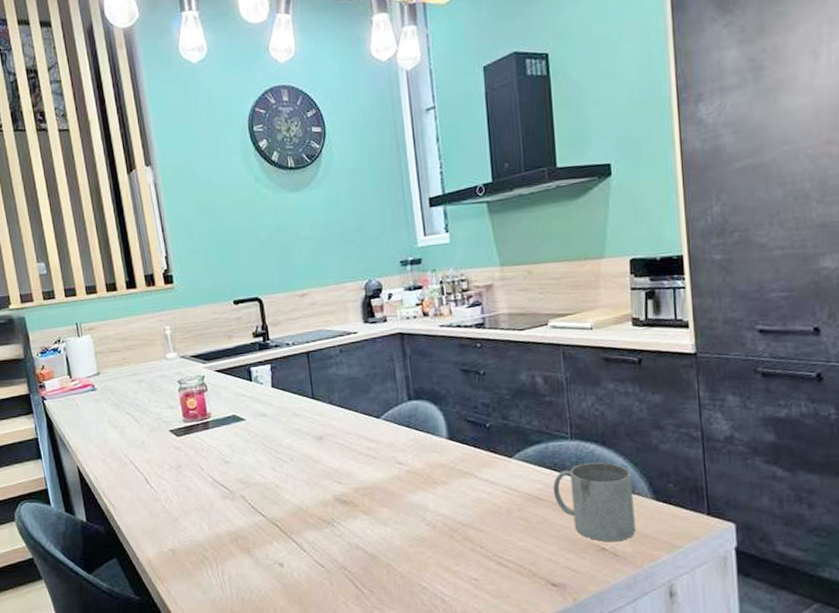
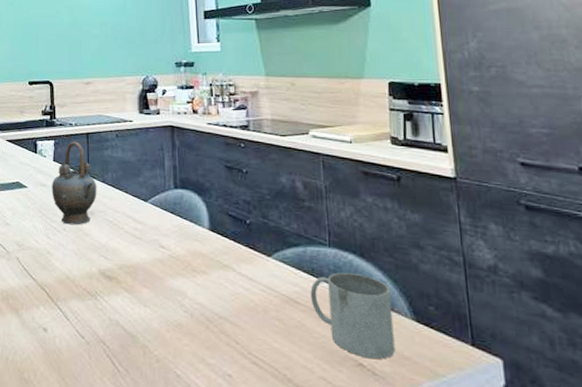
teapot: none [272,362,325,454] -> present [51,141,97,226]

